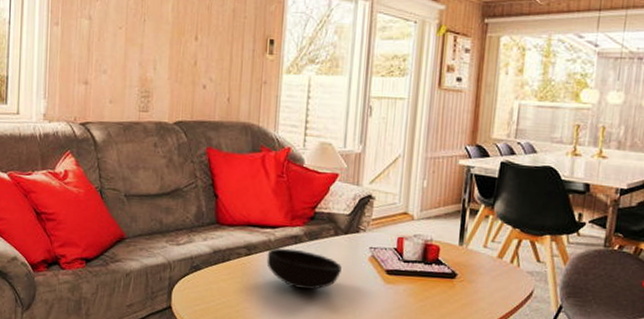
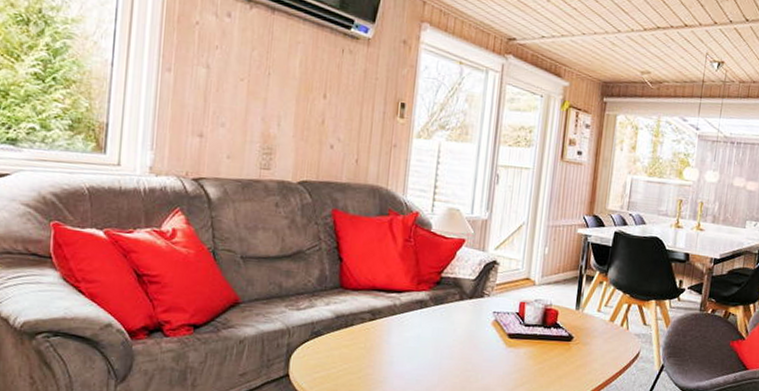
bowl: present [266,247,342,290] -> none [391,312,466,355]

